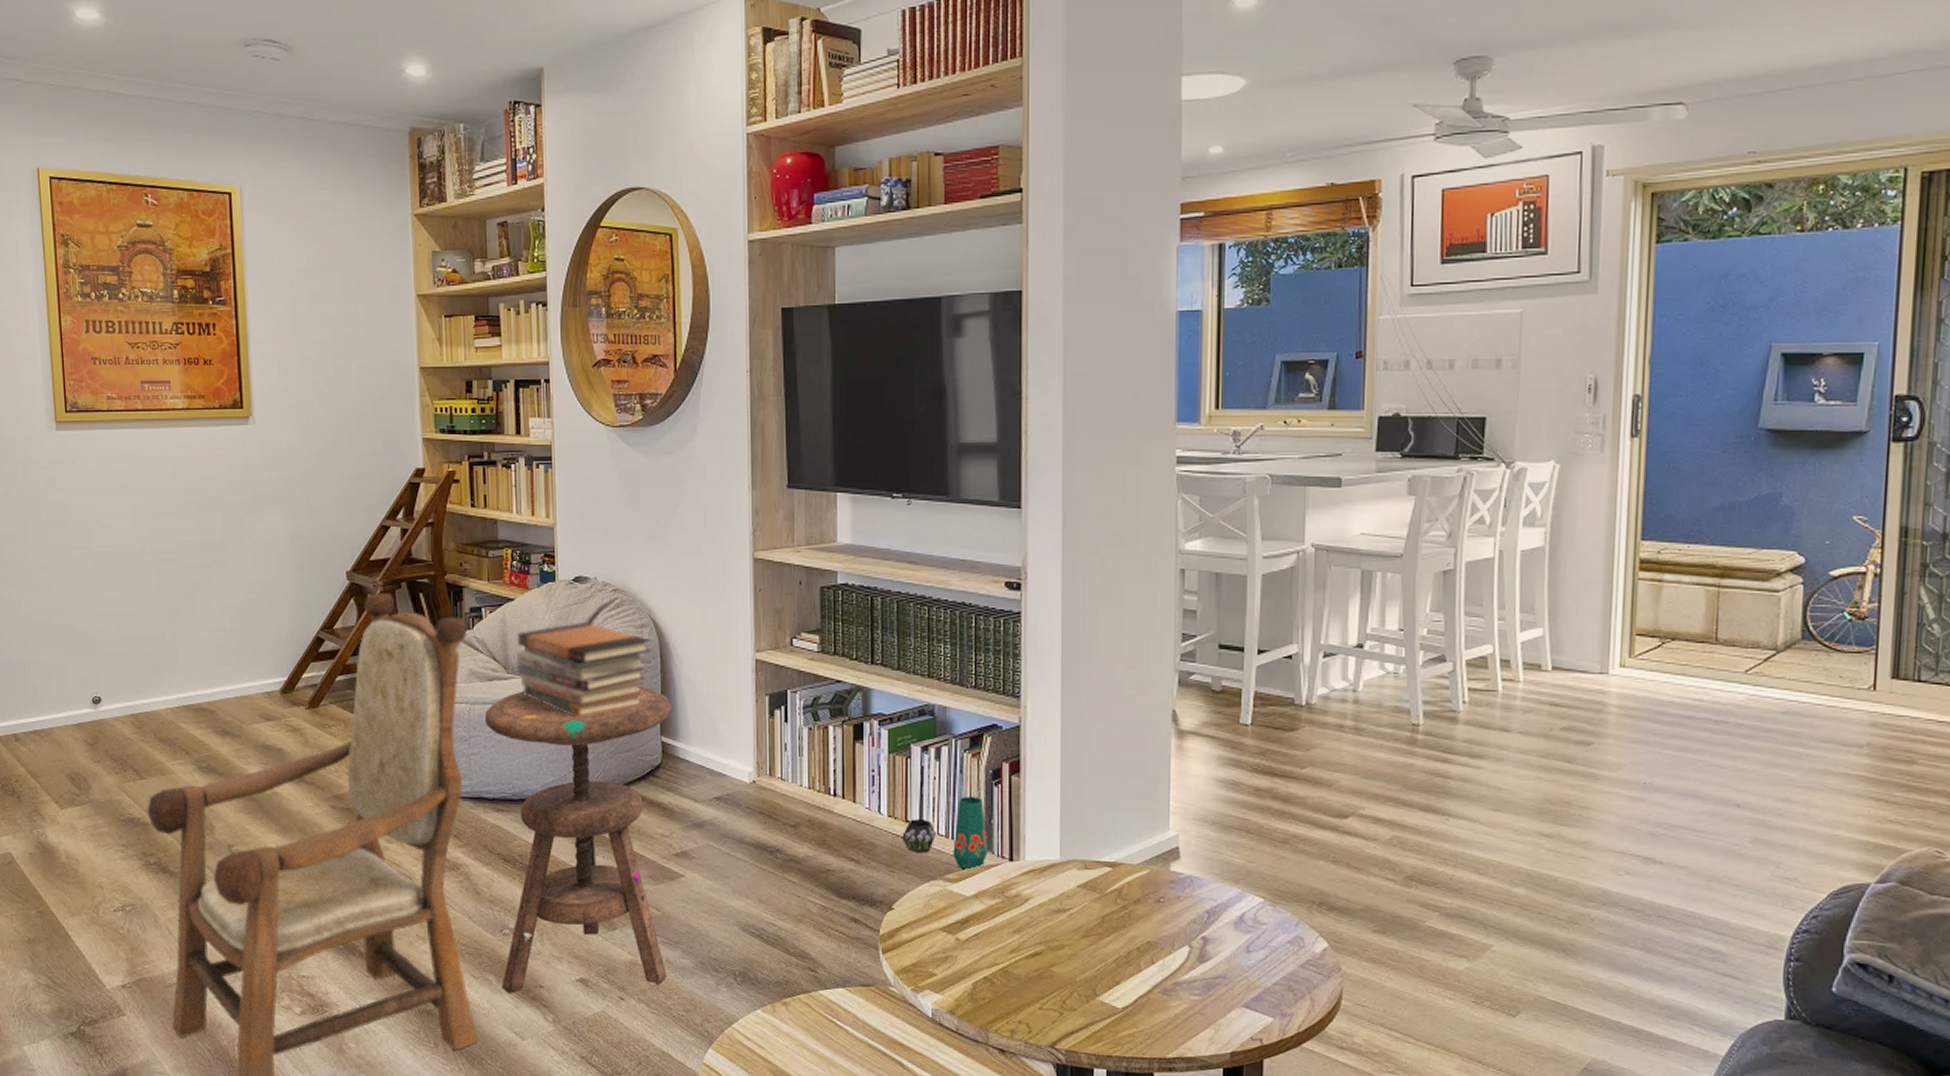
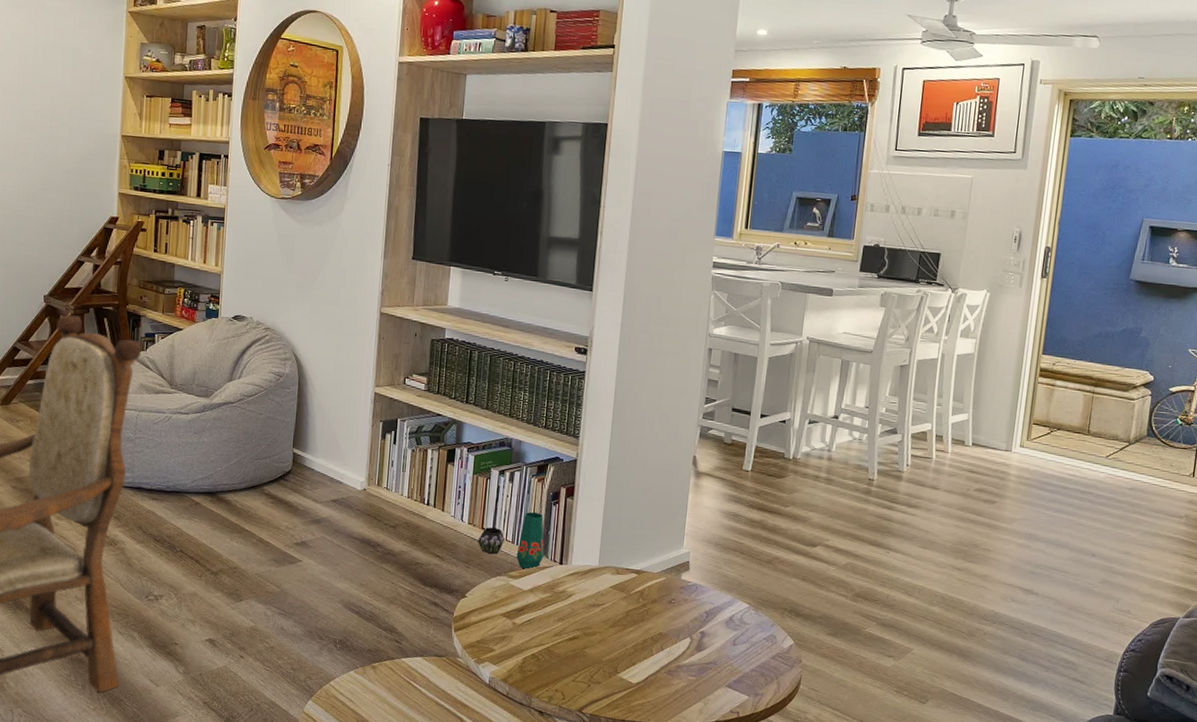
side table: present [485,685,671,993] -> none [143,403,304,648]
book stack: present [516,622,651,718] -> none [179,352,292,429]

